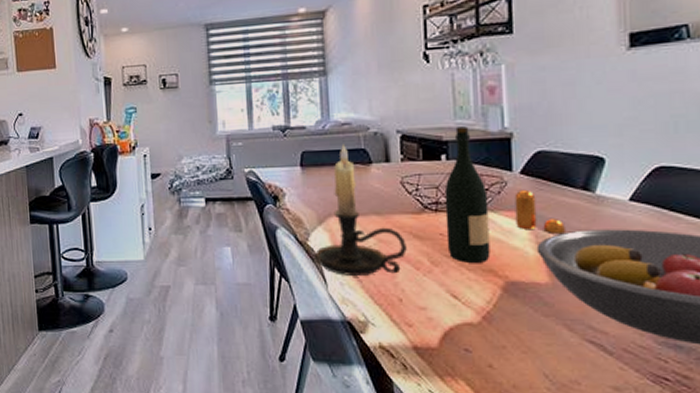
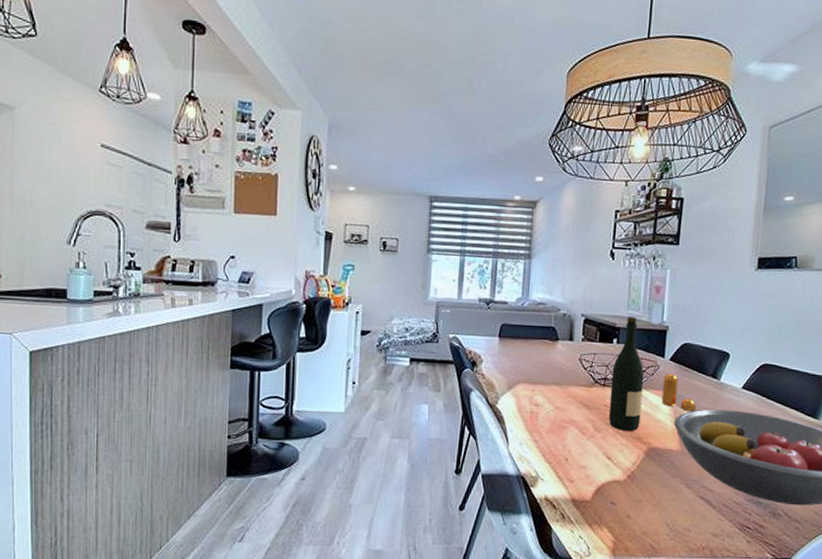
candle holder: present [314,143,407,275] -> none [500,320,577,437]

